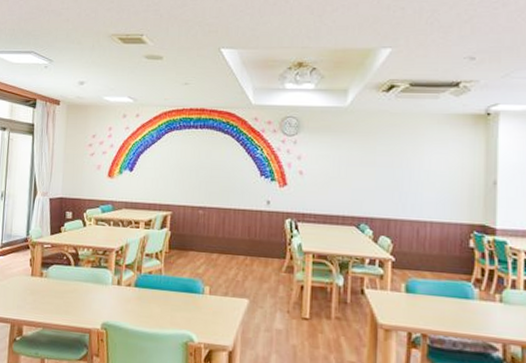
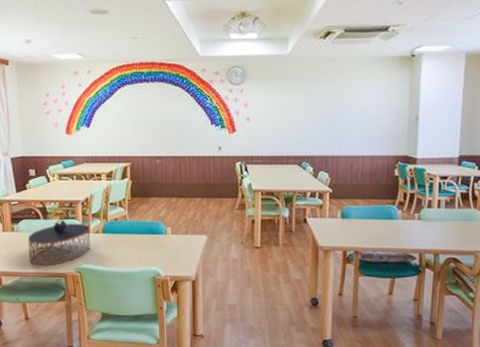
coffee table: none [54,268,121,319] -> present [28,219,90,266]

